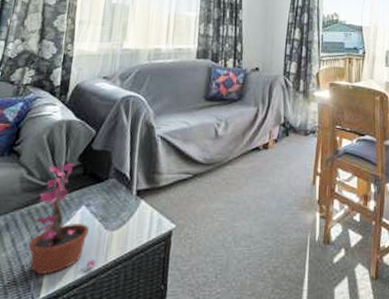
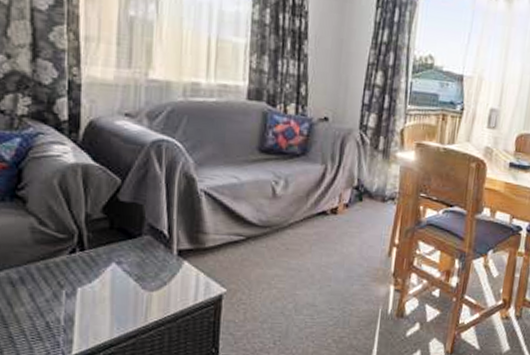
potted plant: present [28,162,96,274] -> none [50,213,135,332]

